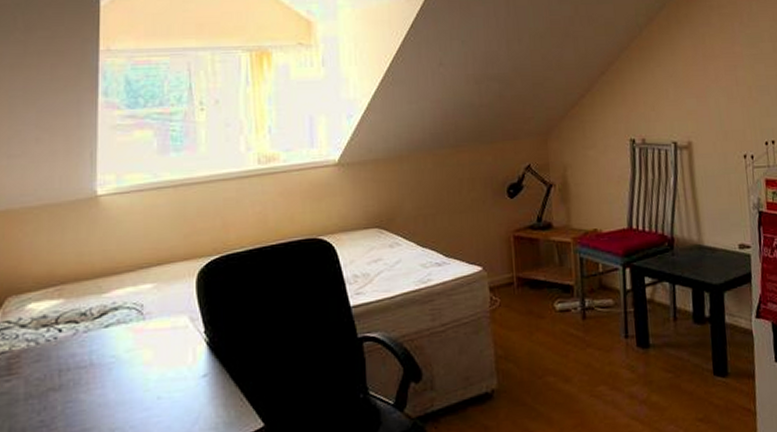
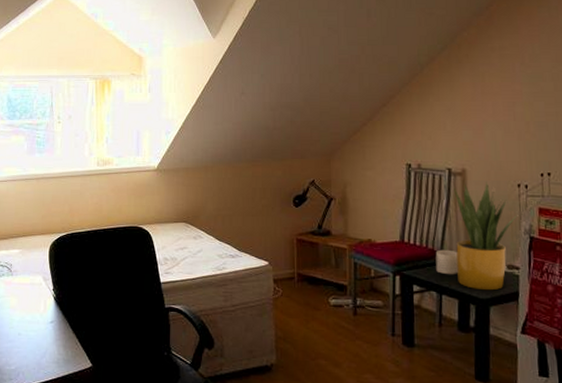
mug: none [666,233,690,262] -> present [435,249,458,275]
planter: none [680,154,745,275] -> present [453,182,517,291]

